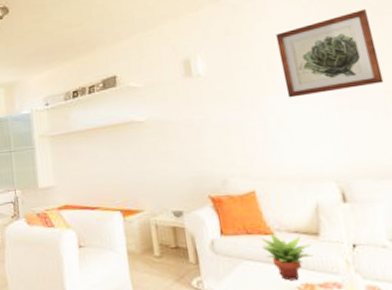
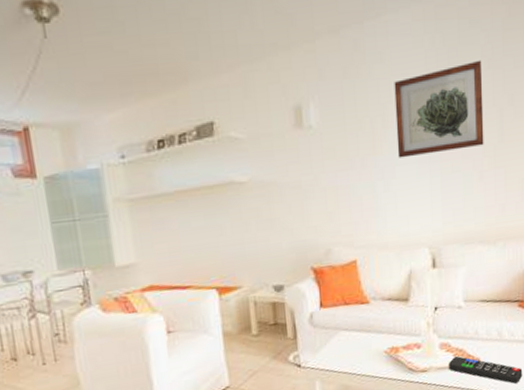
succulent plant: present [262,233,314,281] -> none [357,302,402,347]

